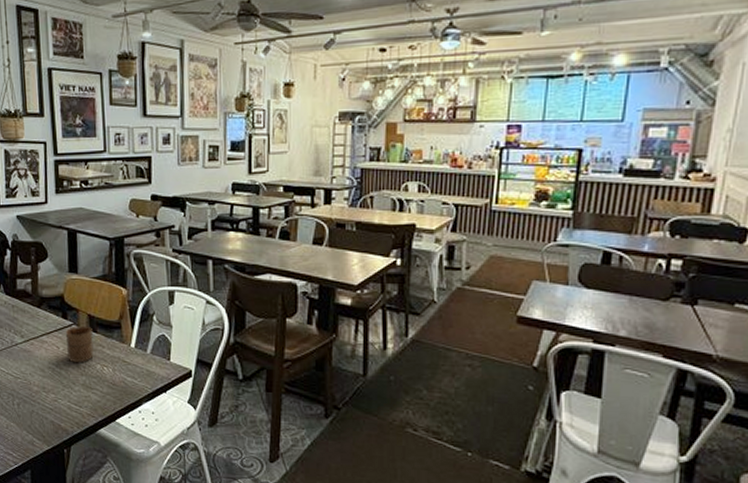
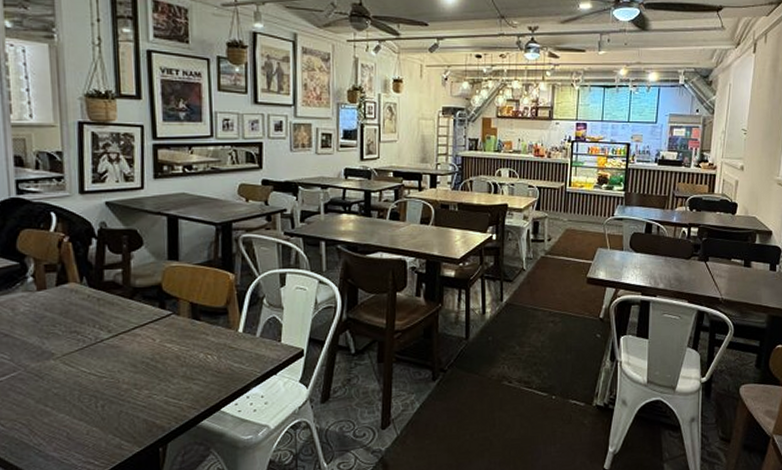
cup: present [65,325,94,363] -> none [163,314,196,355]

